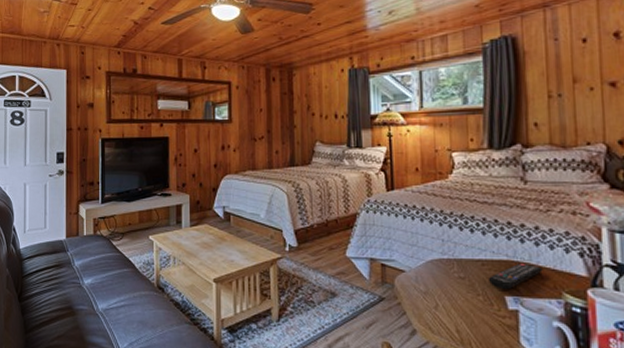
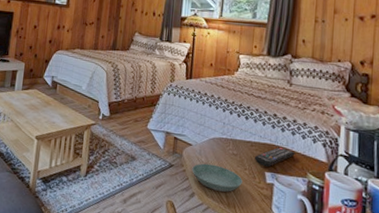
saucer: none [409,292,476,326] -> present [192,163,242,192]

